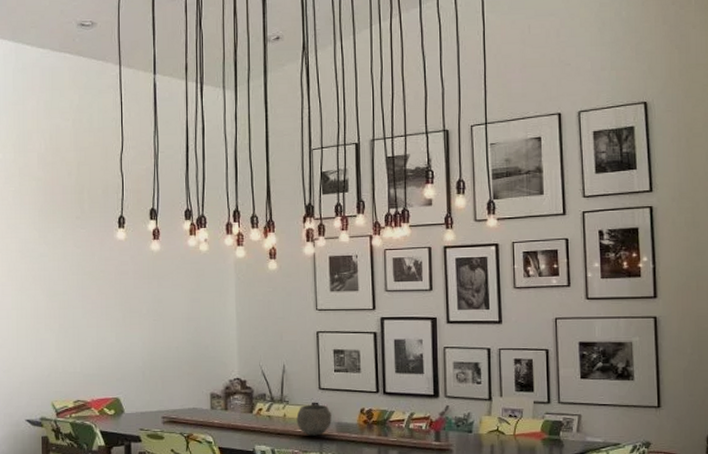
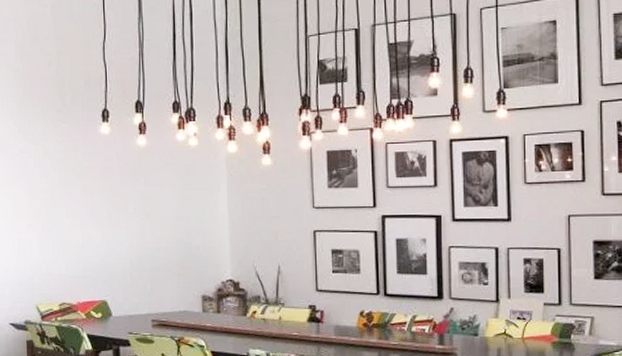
bowl: present [296,404,332,436] -> none [292,306,329,339]

